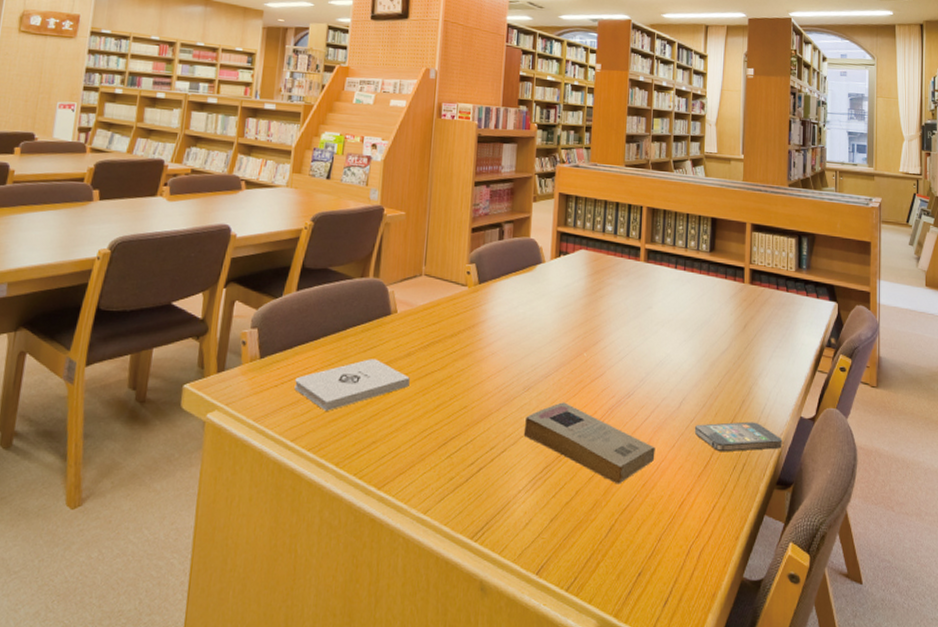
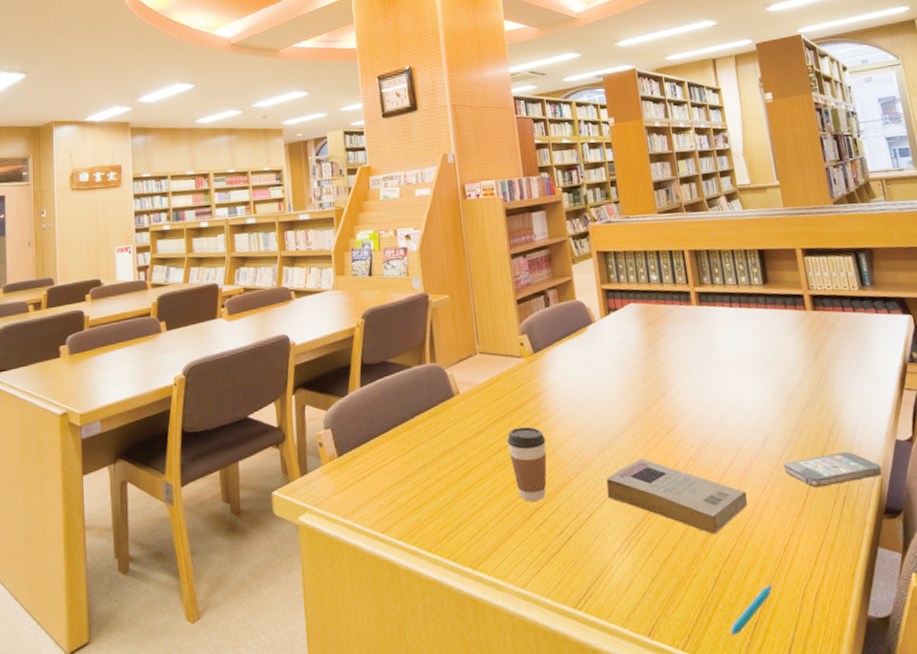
notepad: present [294,359,410,411] -> none [374,442,485,499]
coffee cup: none [435,355,474,430] -> present [507,427,547,502]
pen: none [614,538,662,582] -> present [730,584,773,636]

